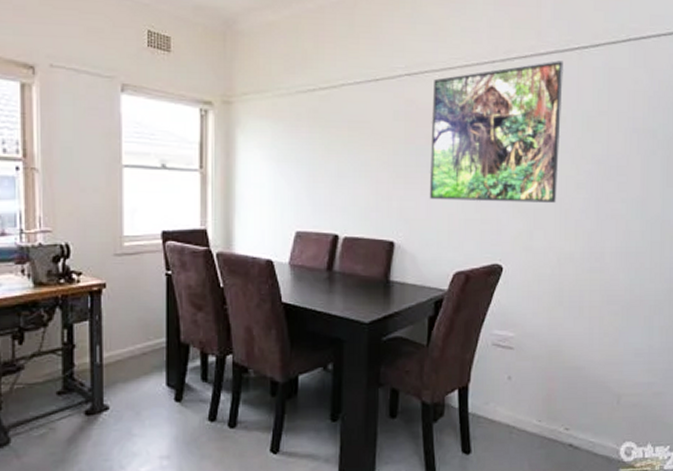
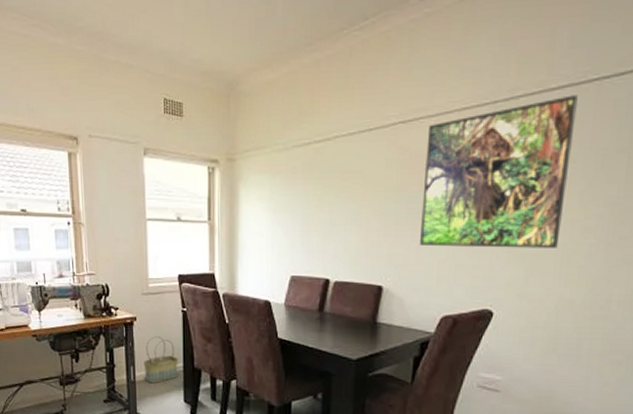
basket: none [114,306,161,366] -> present [143,336,179,384]

